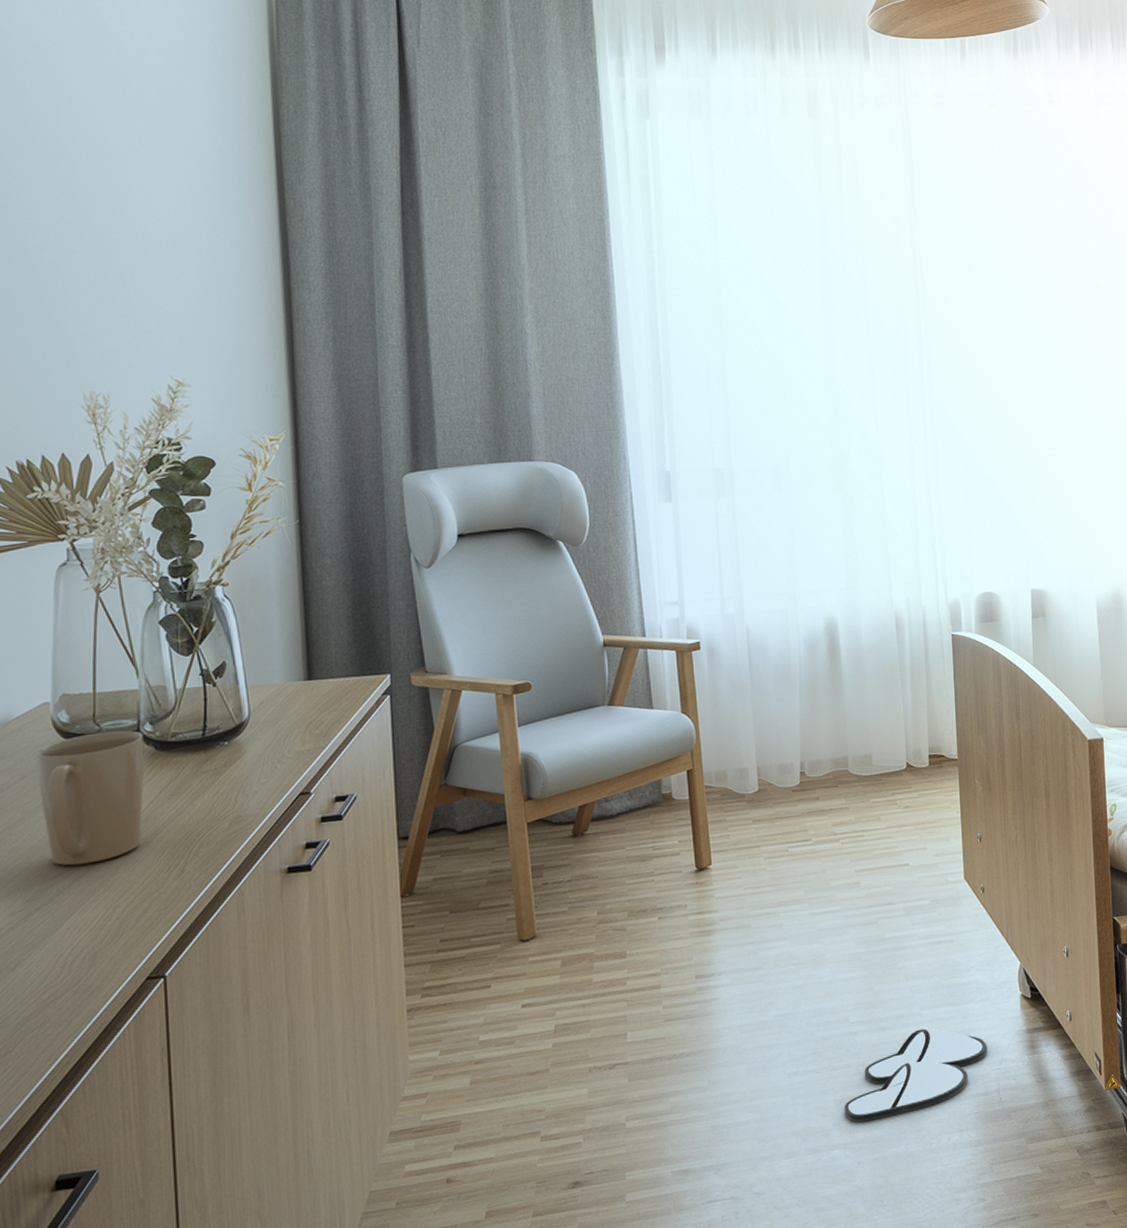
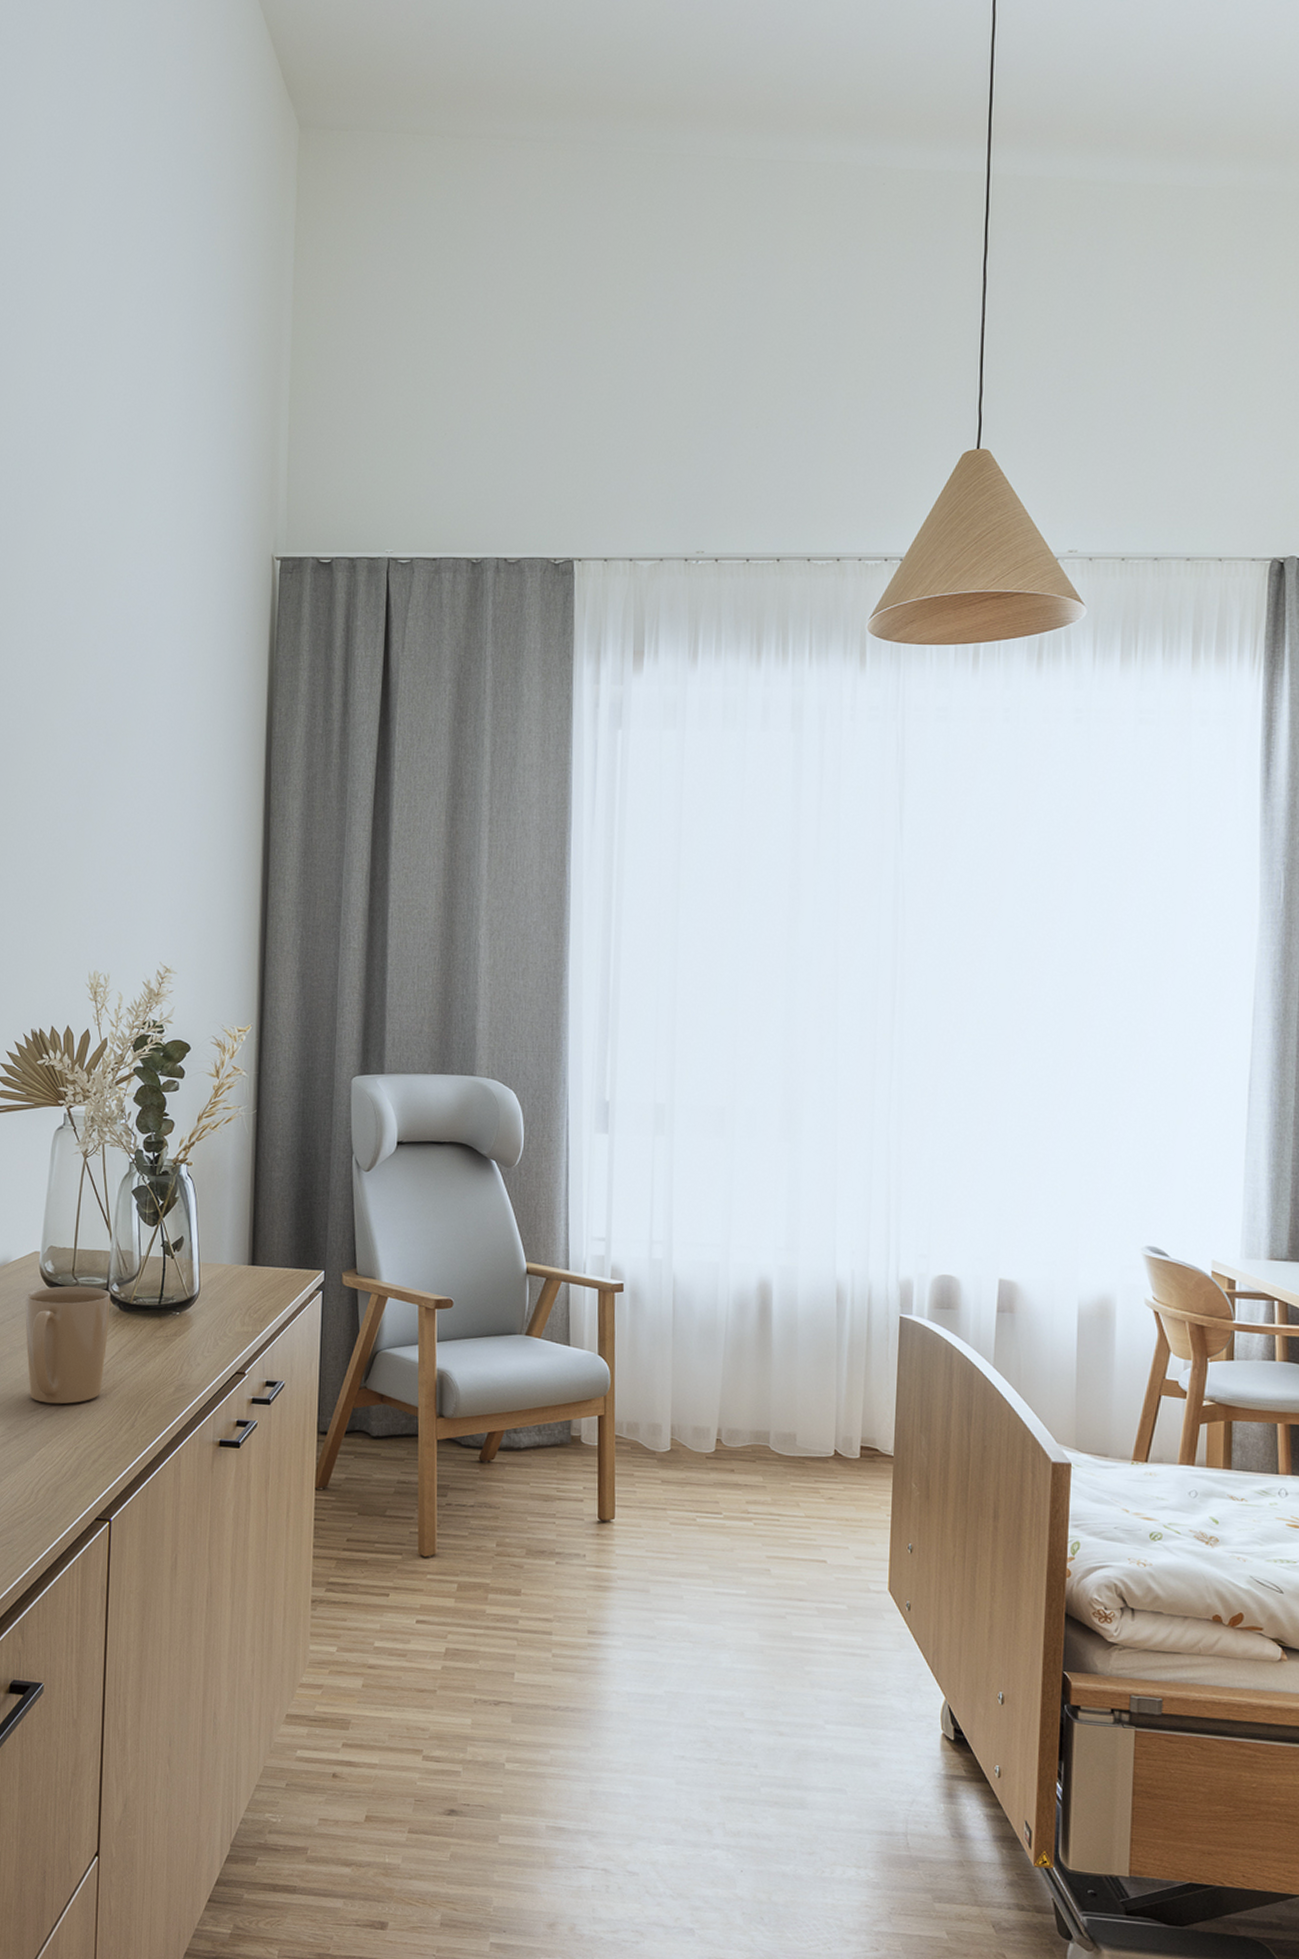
slippers: present [844,1028,988,1122] -> none [730,1743,898,1831]

